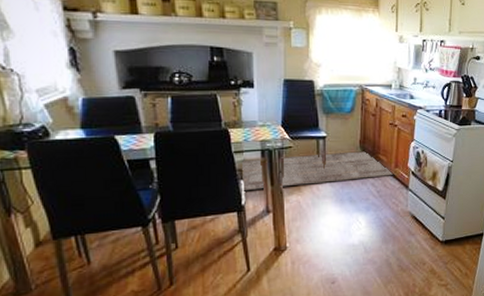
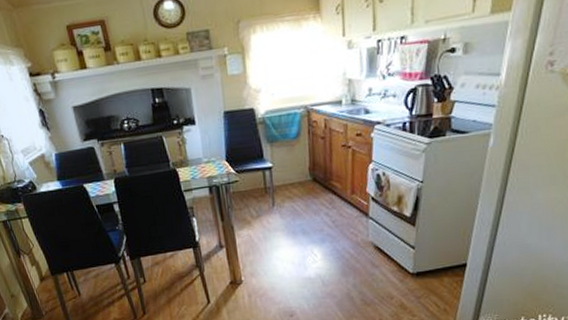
rug: present [241,151,393,192] -> none [192,179,349,229]

